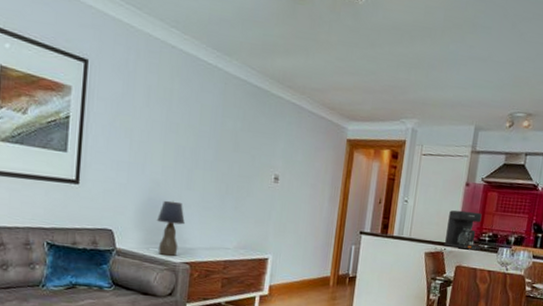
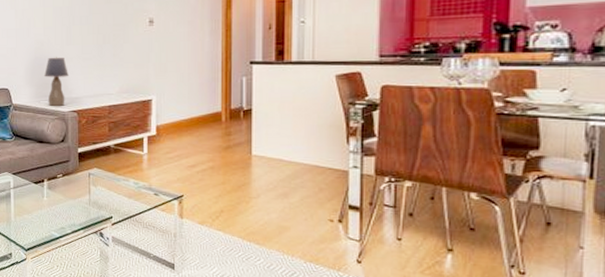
coffee maker: present [443,210,482,251] -> none [360,21,414,66]

